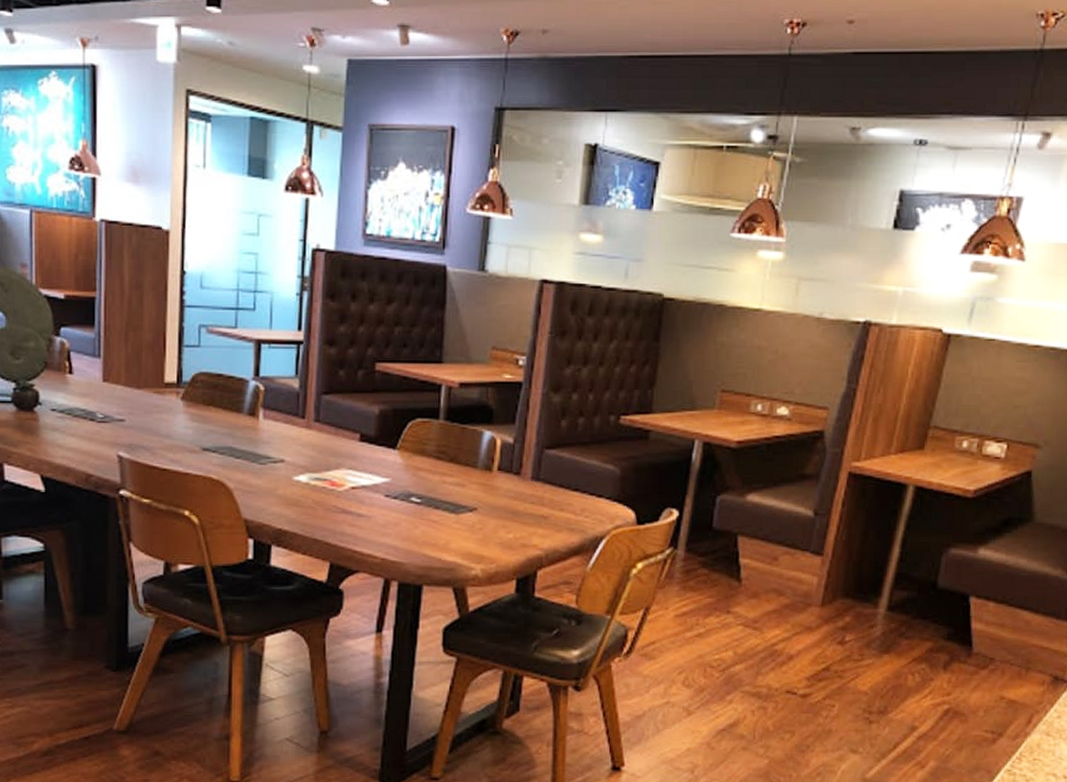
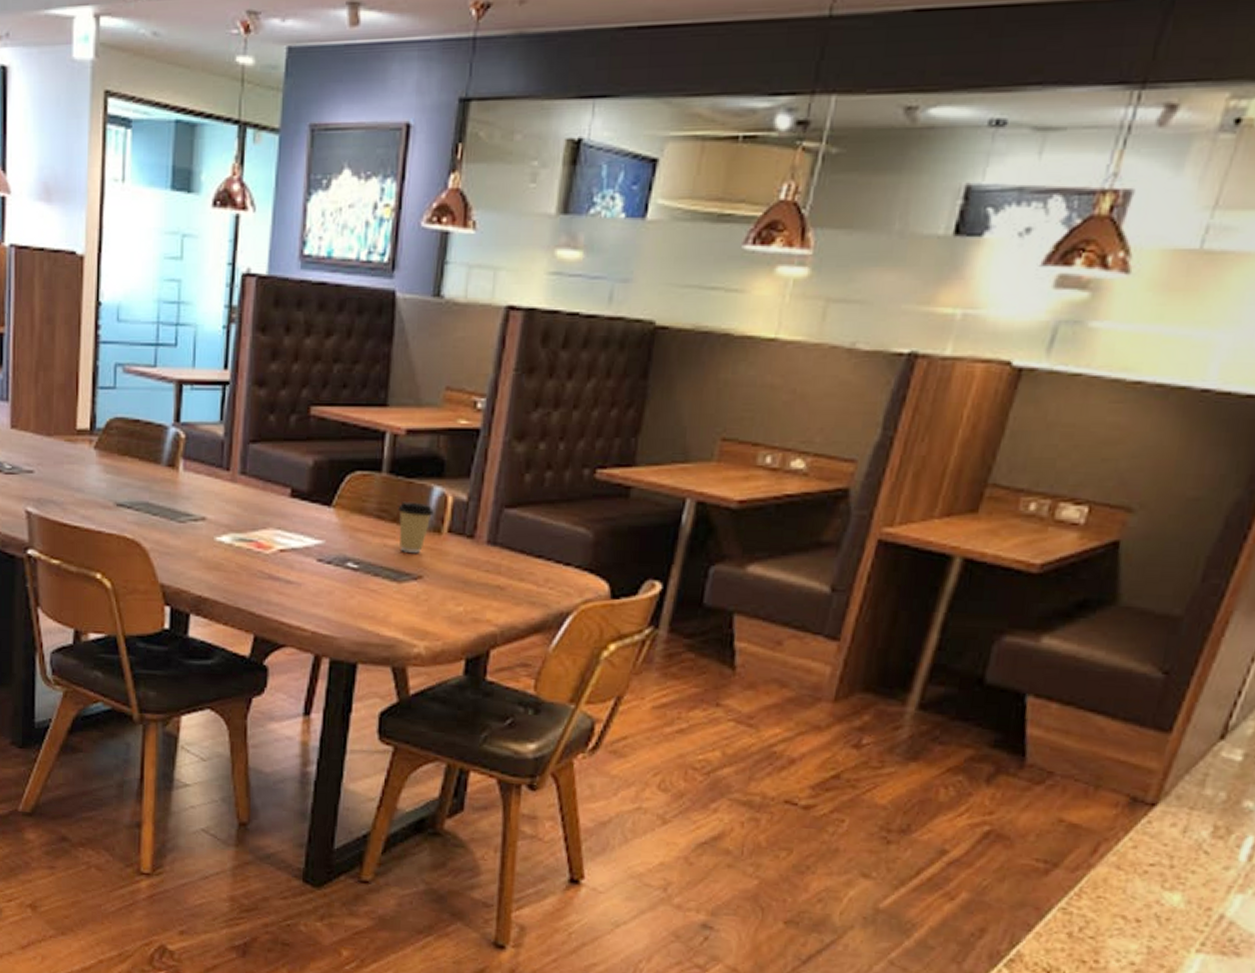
coffee cup: none [454,444,485,489] -> present [398,501,434,554]

